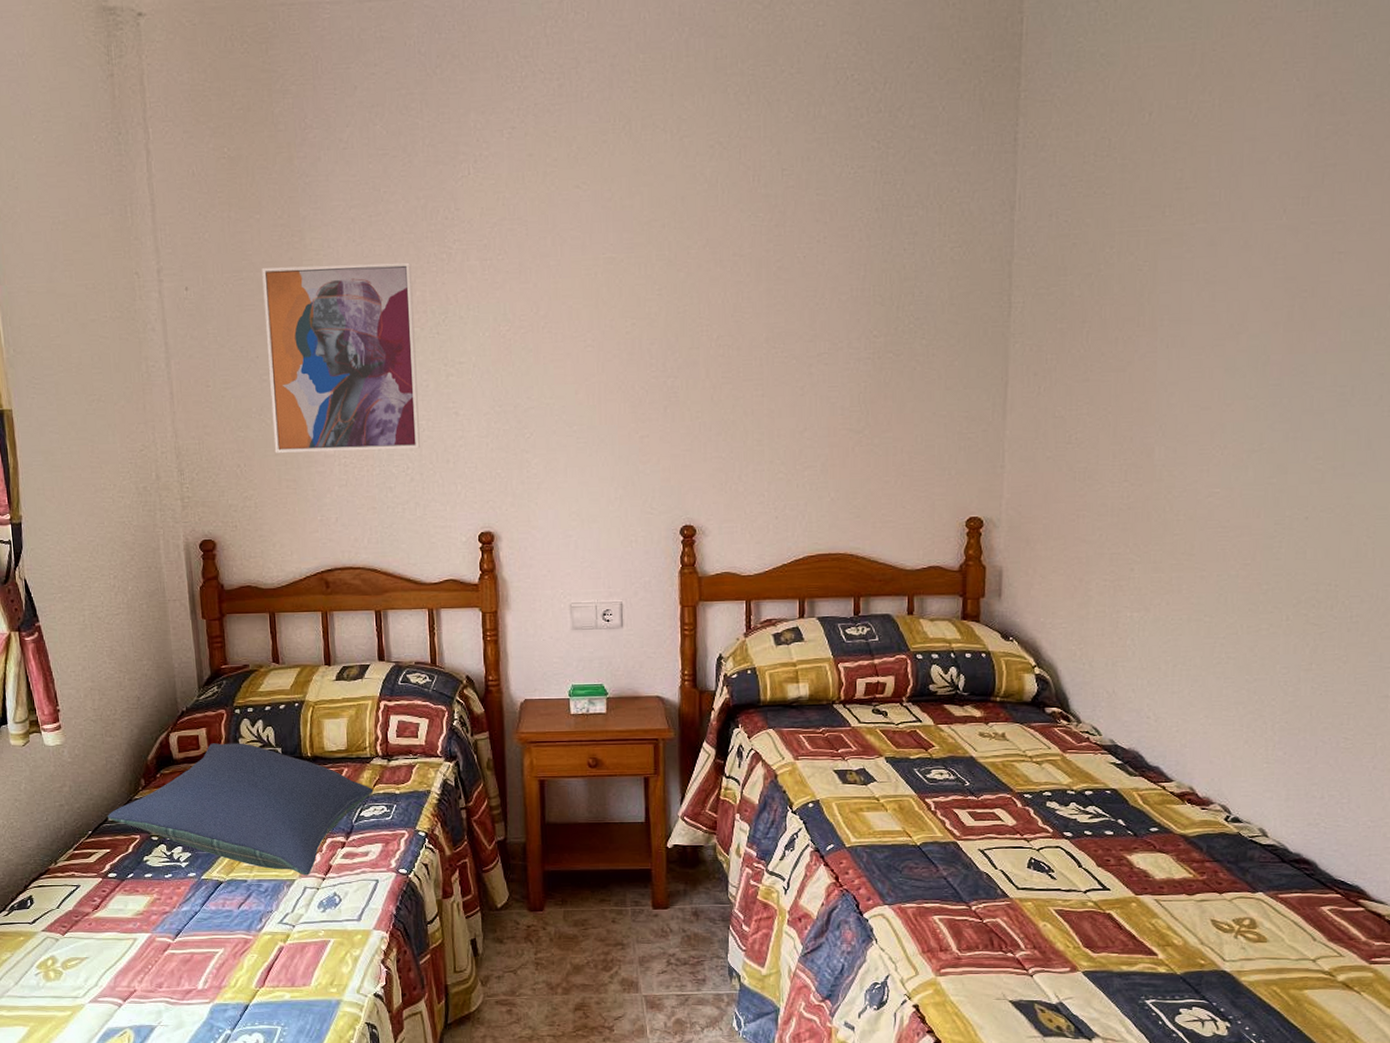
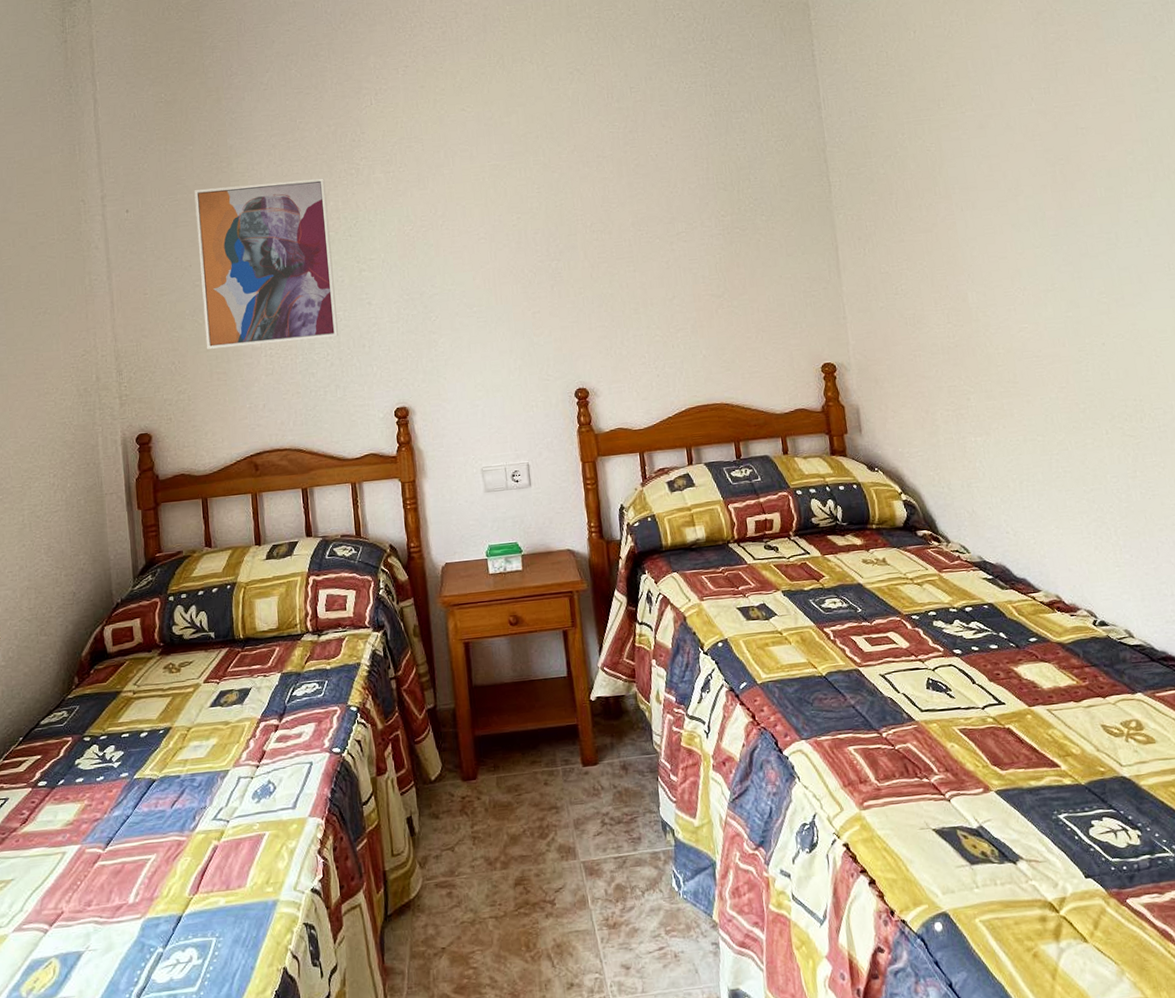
pillow: present [108,743,374,876] -> none [40,630,305,765]

